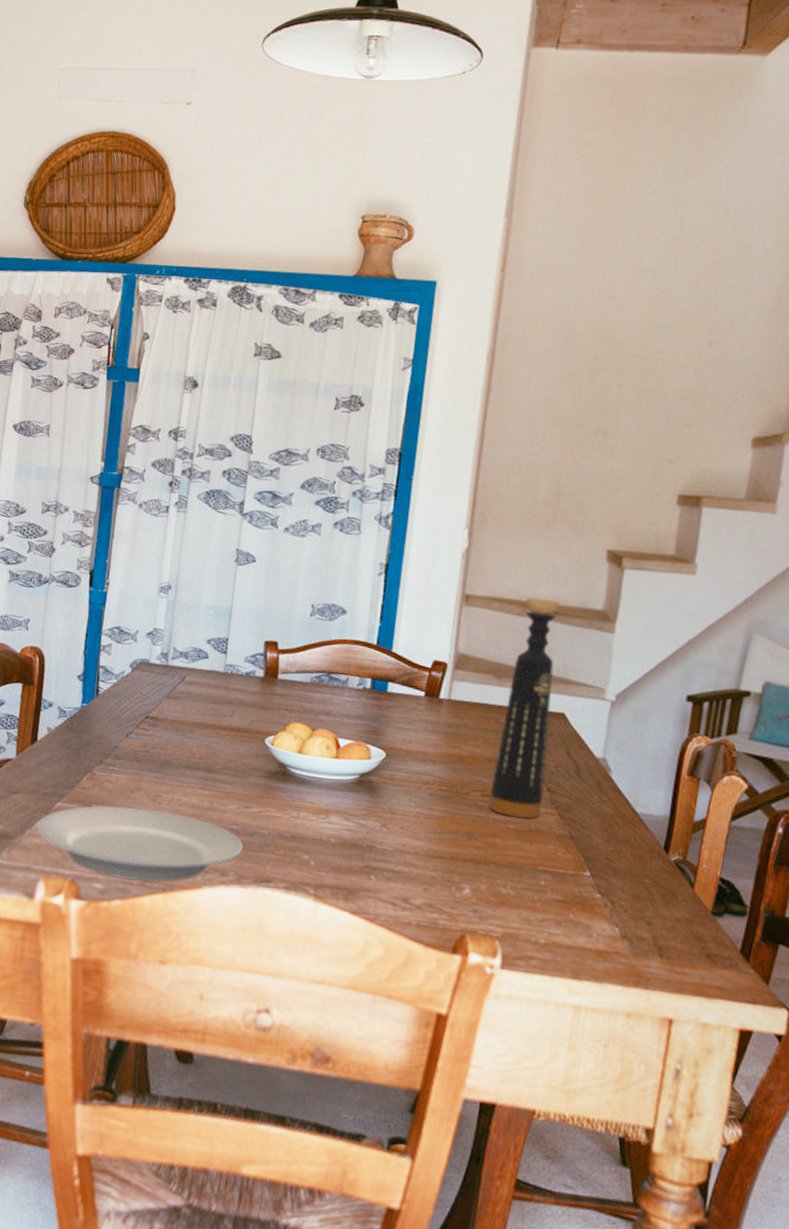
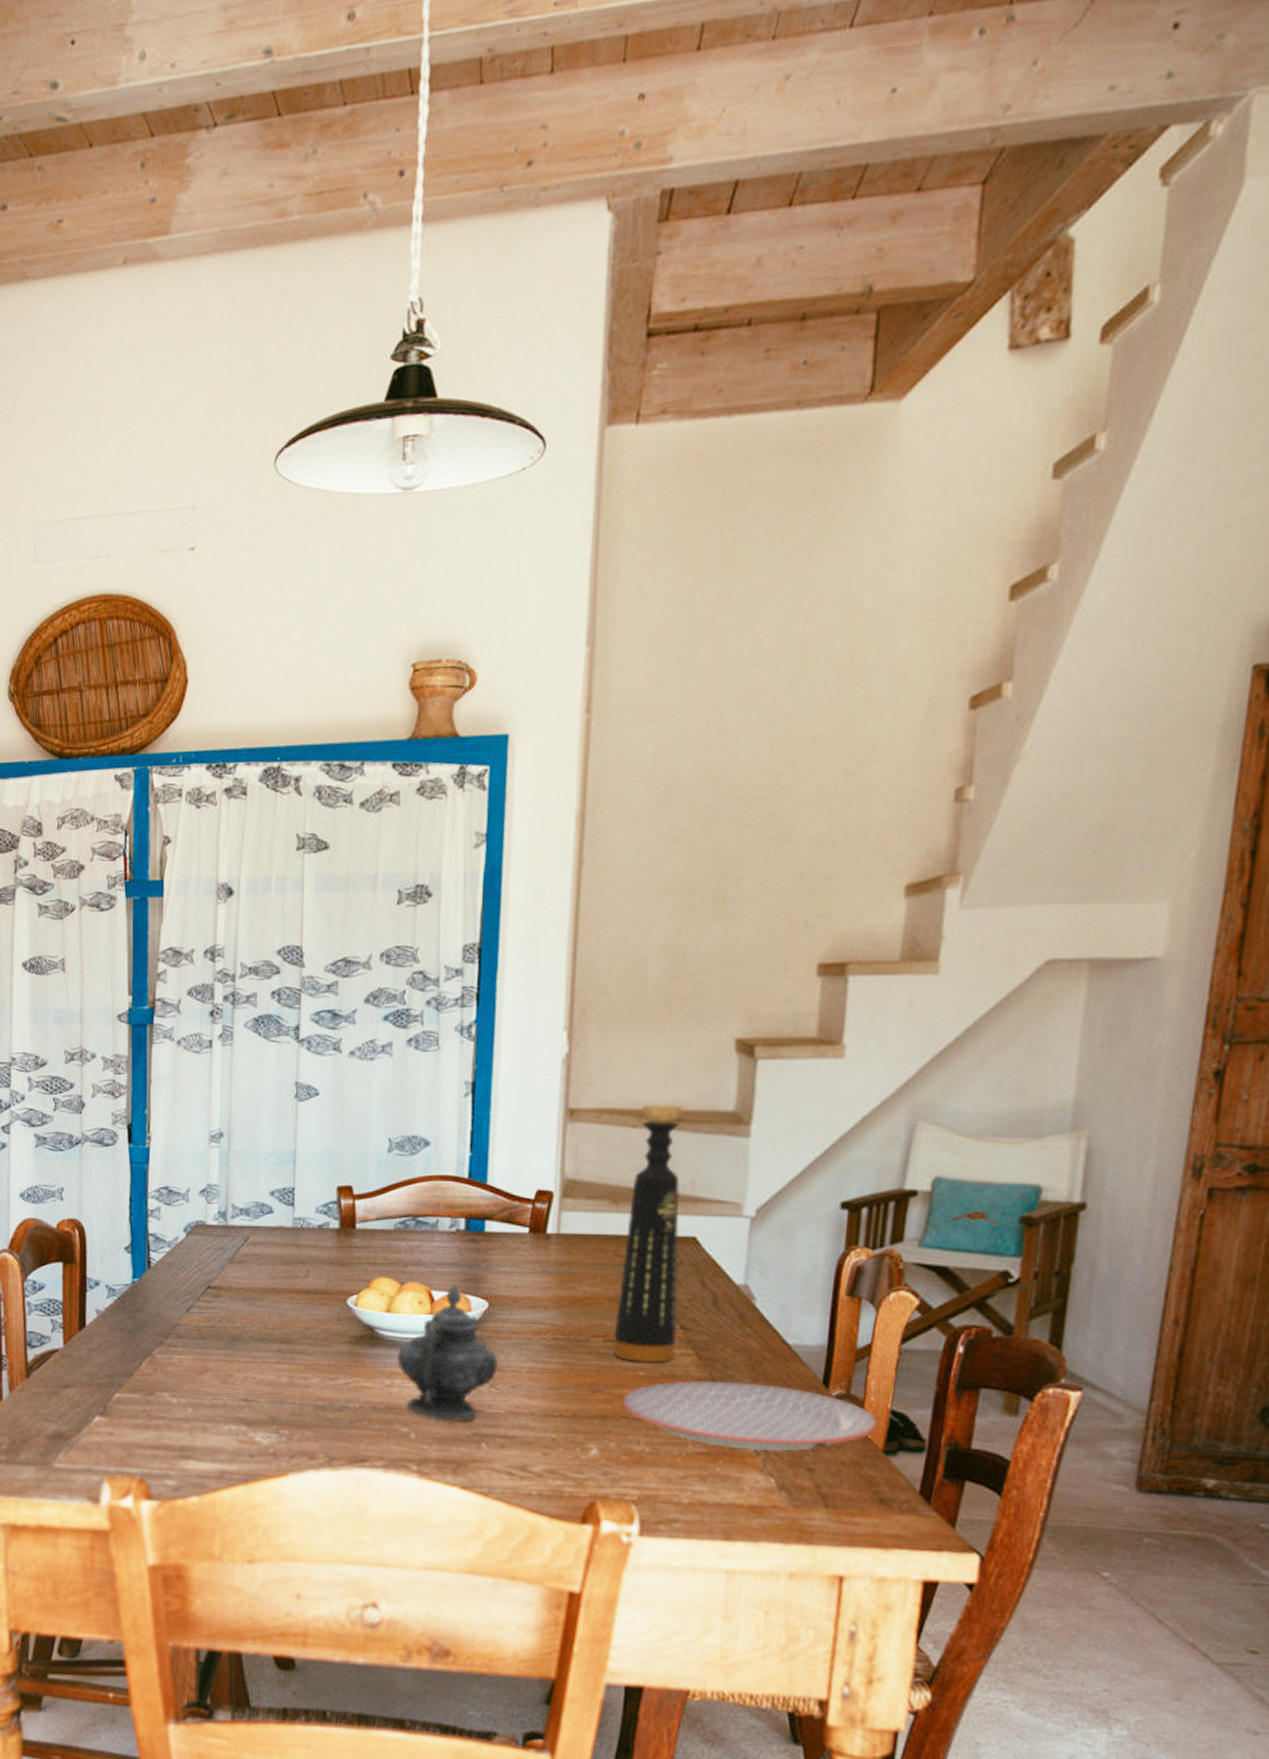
plate: present [36,805,243,882] -> none [94,1390,331,1473]
teapot: none [303,735,391,854] -> present [396,1285,499,1422]
plate: none [493,835,709,906] -> present [622,1380,878,1452]

